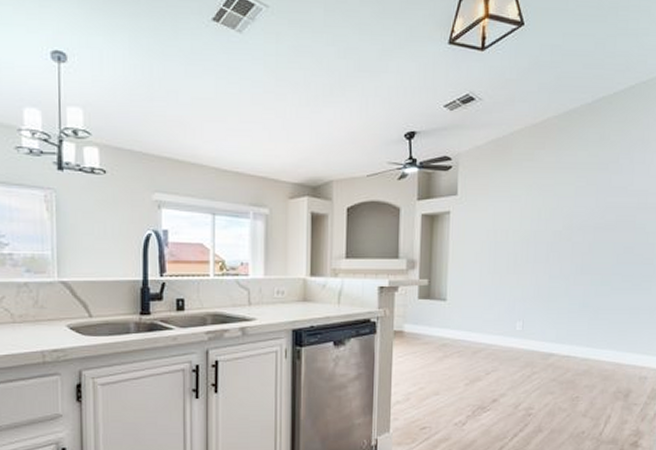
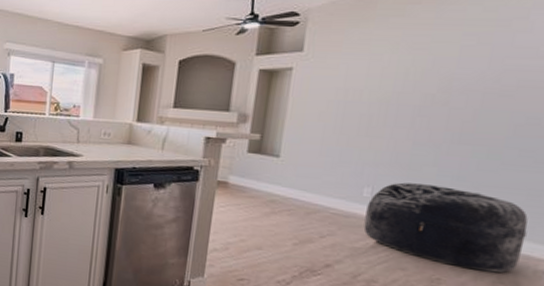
bean bag chair: none [519,313,633,384] -> present [363,182,528,273]

